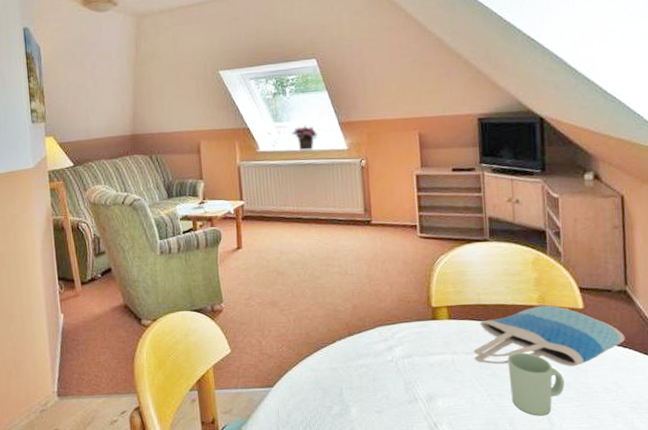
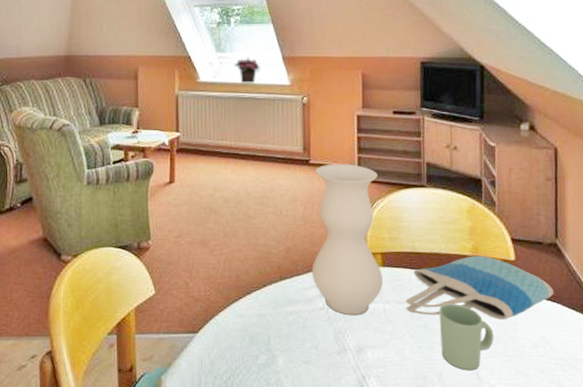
vase: none [378,222,450,367] -> present [312,163,383,316]

